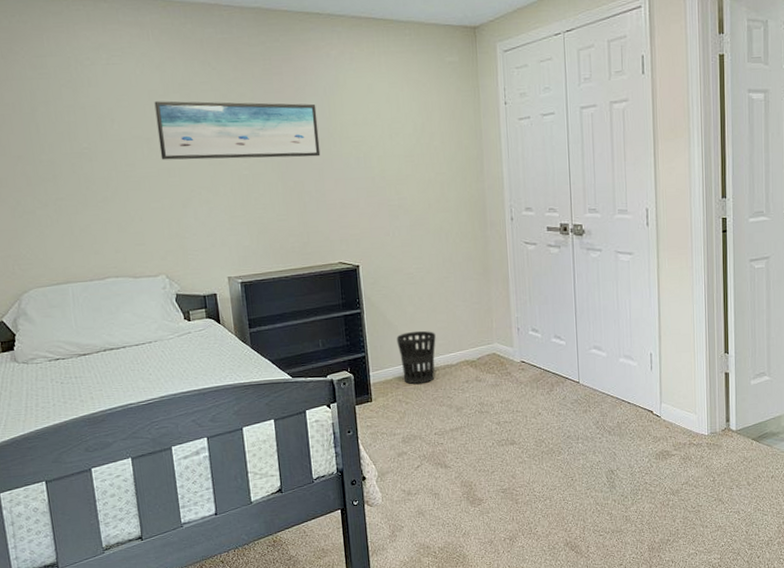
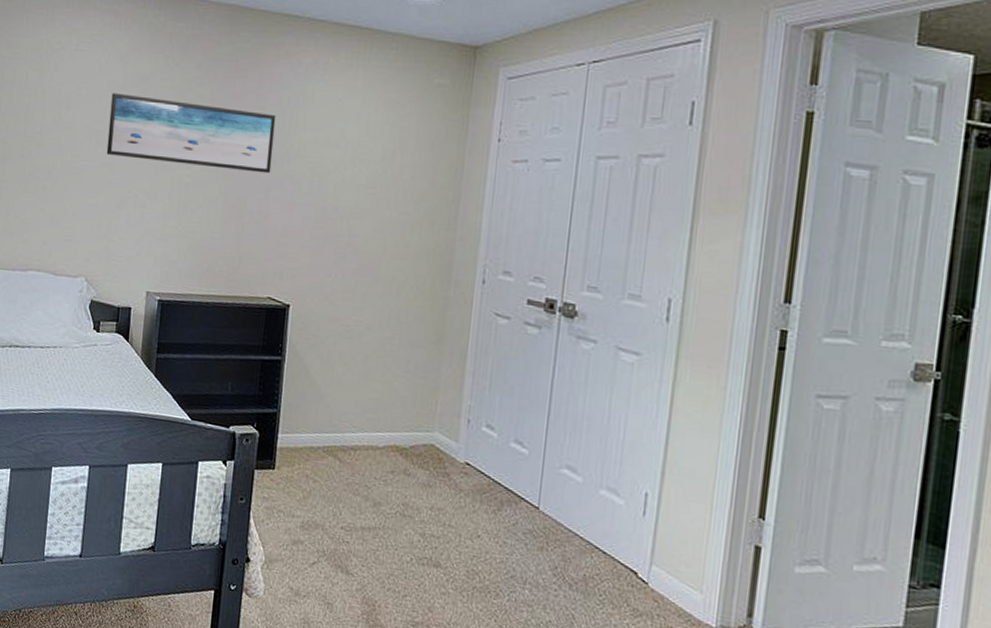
wastebasket: present [396,330,436,385] -> none [316,395,364,462]

